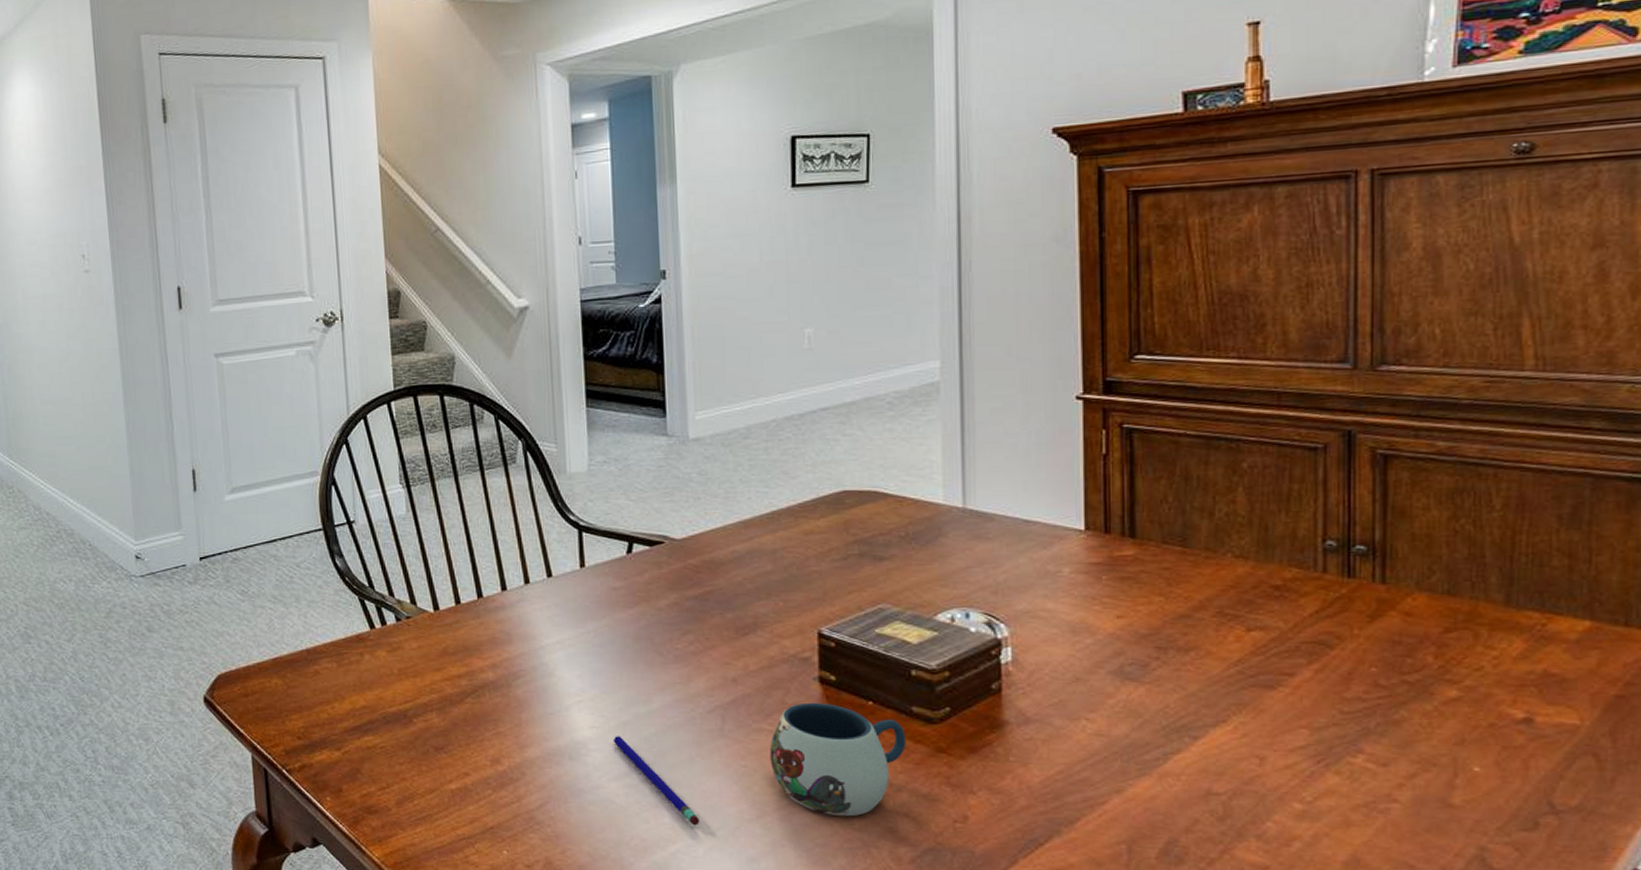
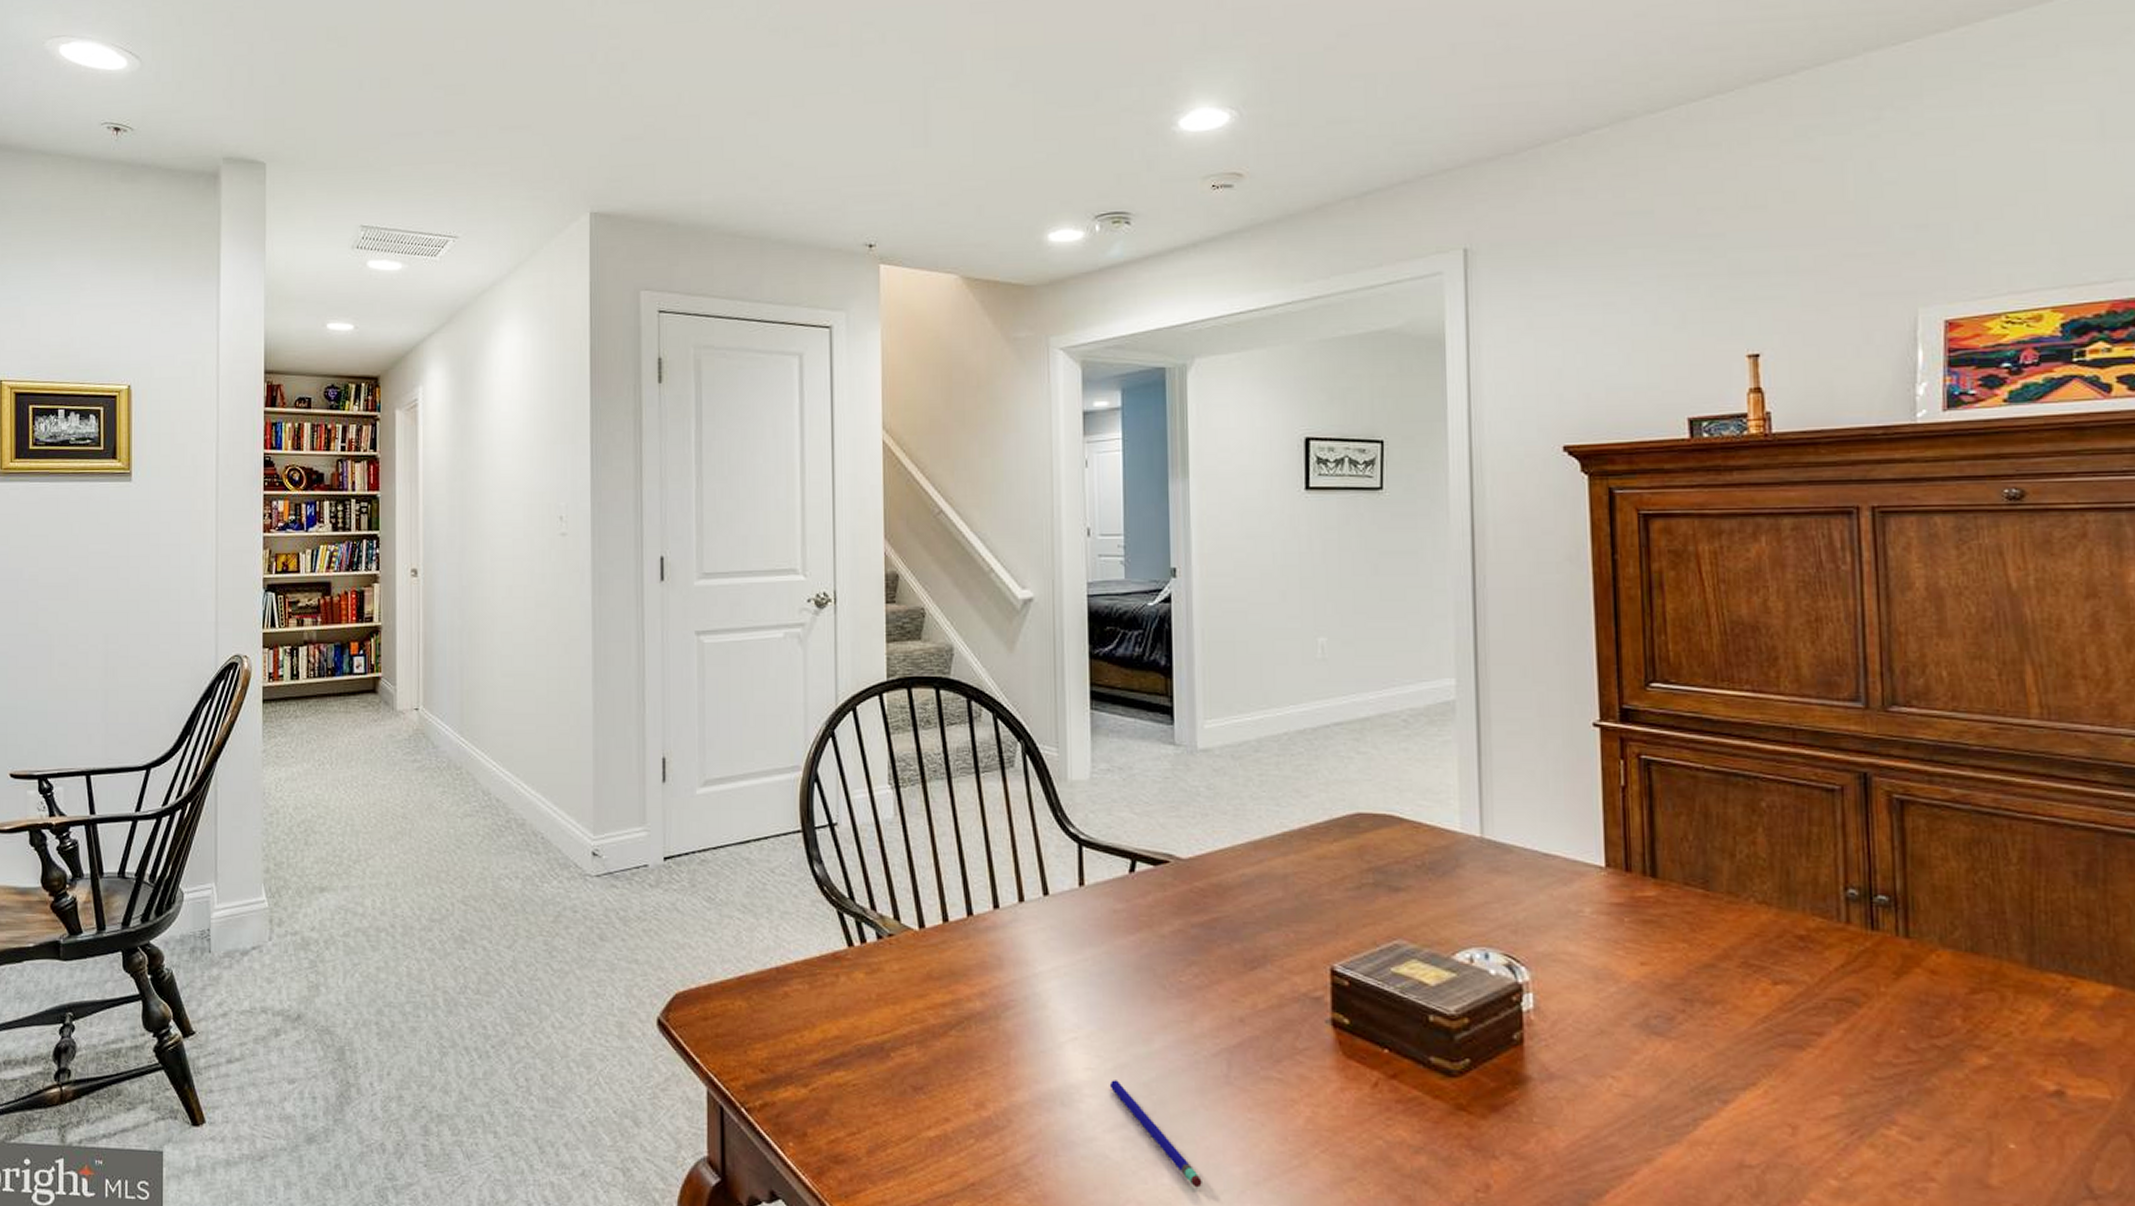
mug: present [770,702,906,817] -> none [1279,1048,1424,1182]

